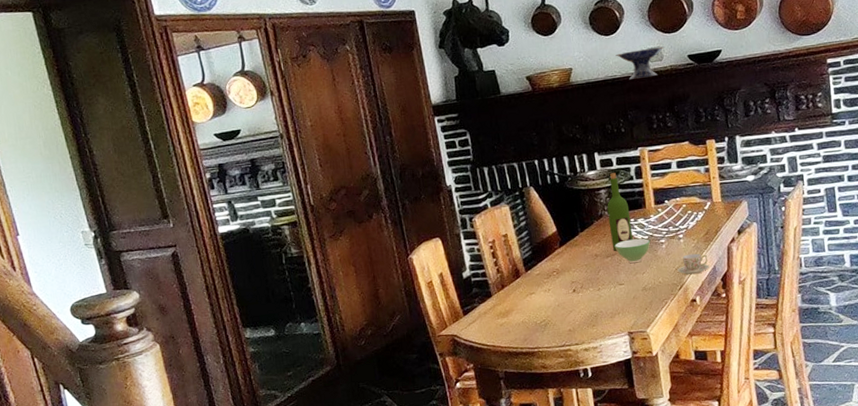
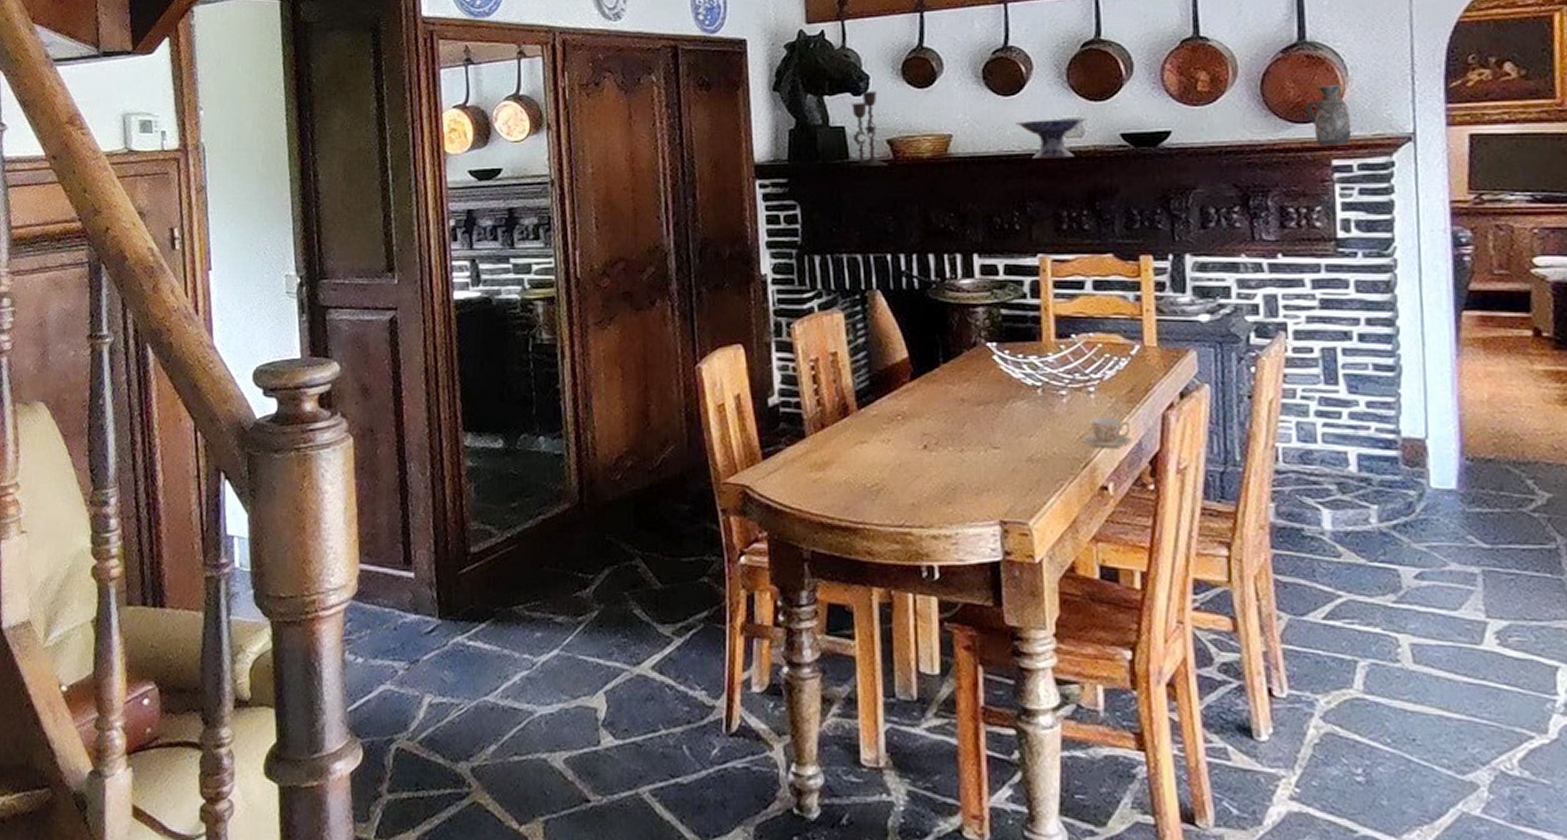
candlestick: none [498,41,529,100] -> present [849,91,888,167]
wine bottle: present [607,172,633,252] -> none [984,285,1019,399]
bowl: present [614,238,651,264] -> none [991,383,1045,420]
decorative vase: none [808,5,839,50] -> present [1305,84,1352,145]

